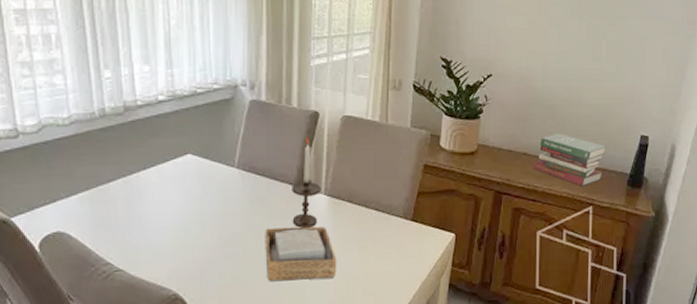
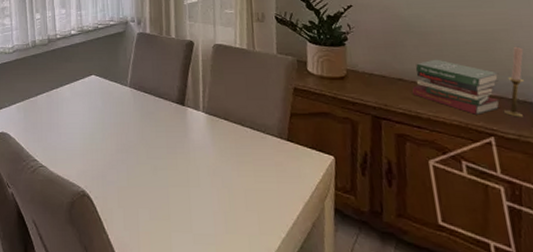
napkin holder: present [265,226,337,281] -> none [153,139,219,191]
candlestick: present [292,137,322,228] -> none [174,62,200,141]
candlestick: none [603,120,630,187] -> present [503,46,524,117]

